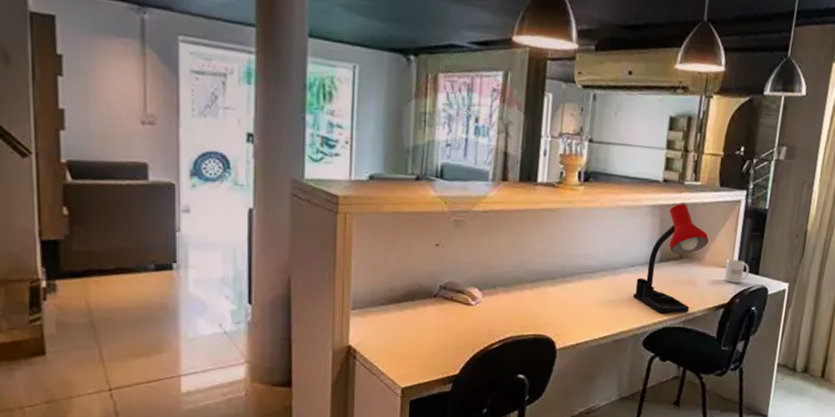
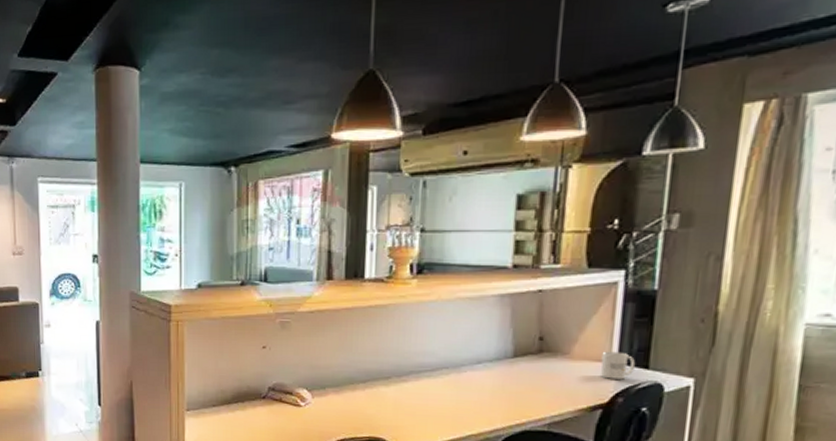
desk lamp: present [633,204,709,314] -> none [482,291,577,415]

